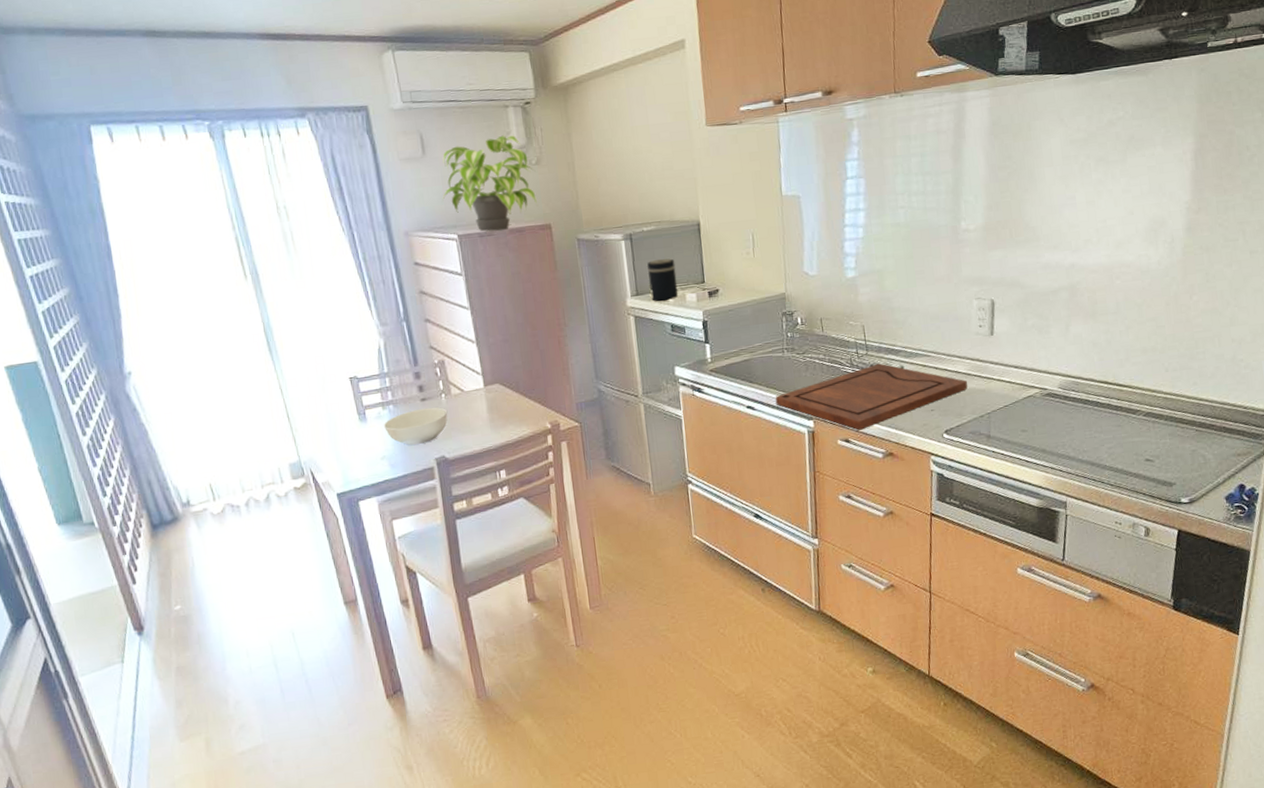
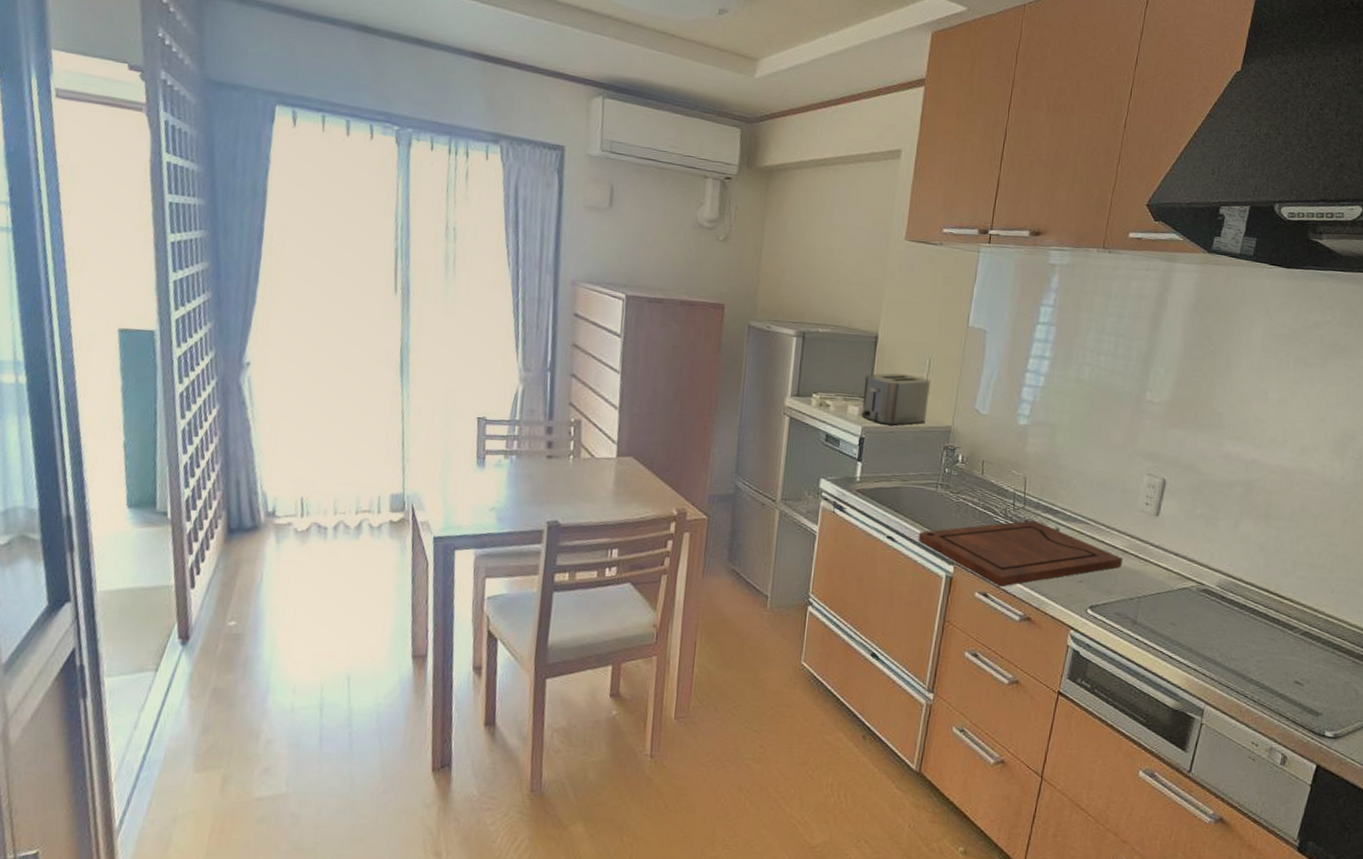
bowl: present [383,407,448,446] -> none [500,465,572,504]
plant: present [442,135,537,232] -> none [619,204,720,301]
cylinder: present [646,258,679,301] -> none [811,364,844,409]
toaster: none [695,253,761,305] -> present [861,373,930,427]

